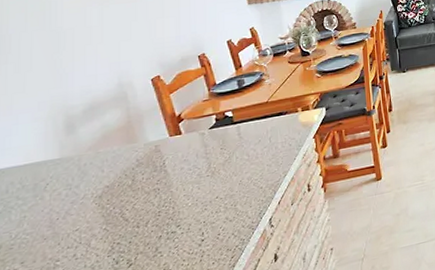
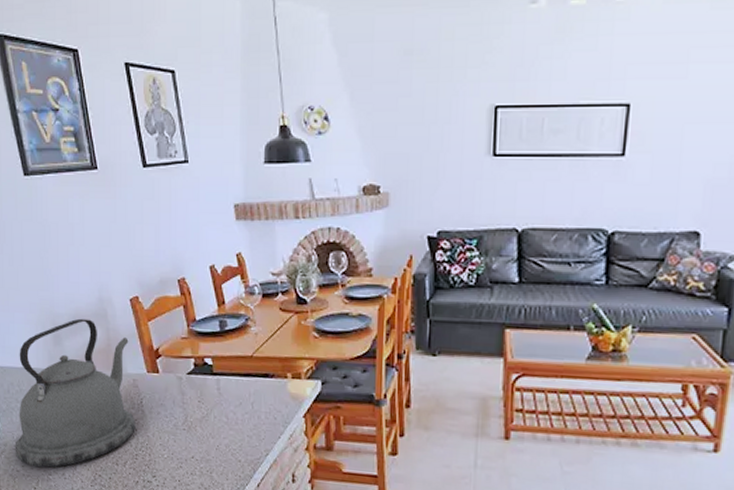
kettle: none [12,103,158,260] -> present [15,318,136,468]

